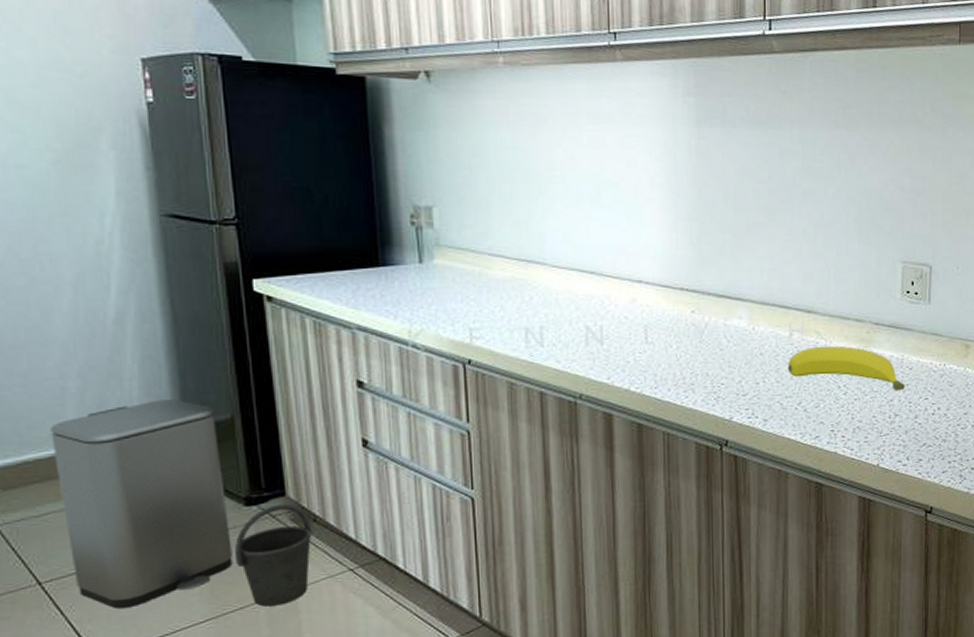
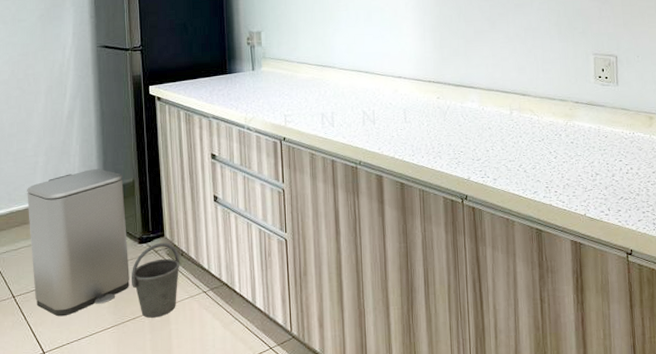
fruit: present [787,345,905,390] -> none [509,120,603,154]

